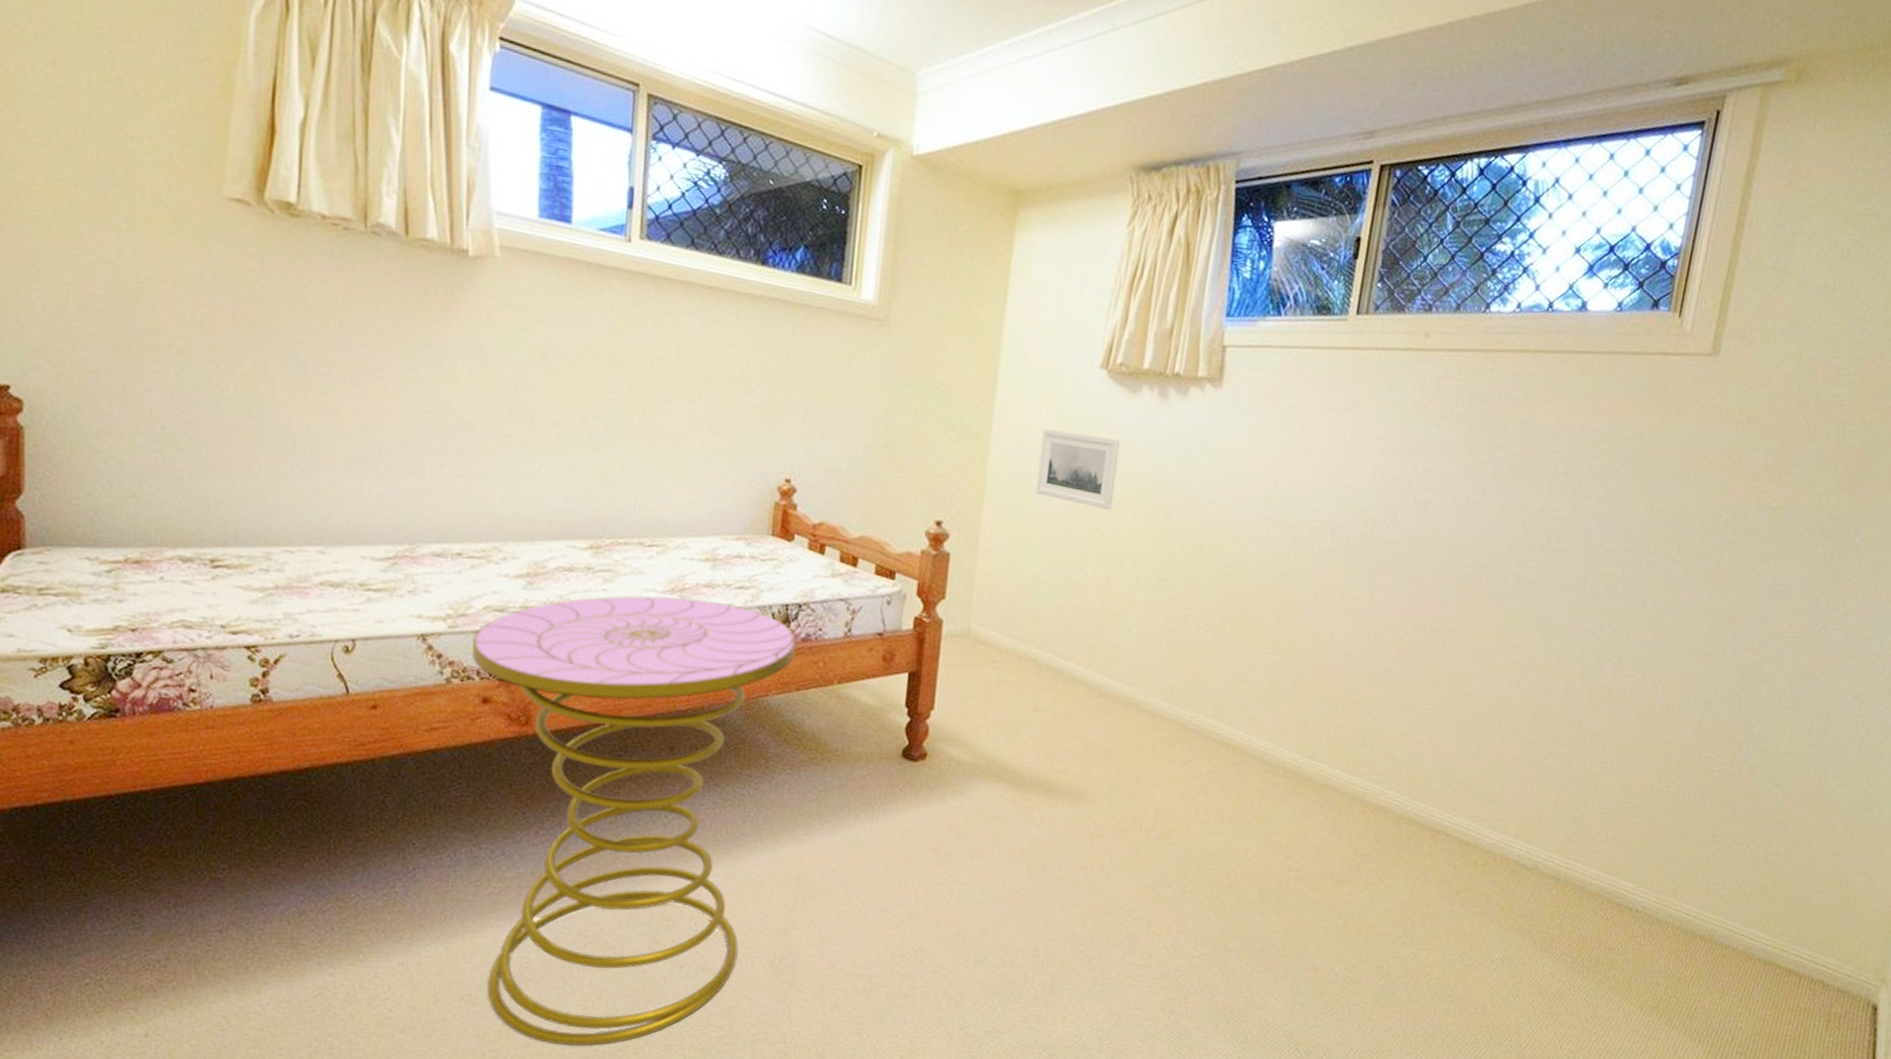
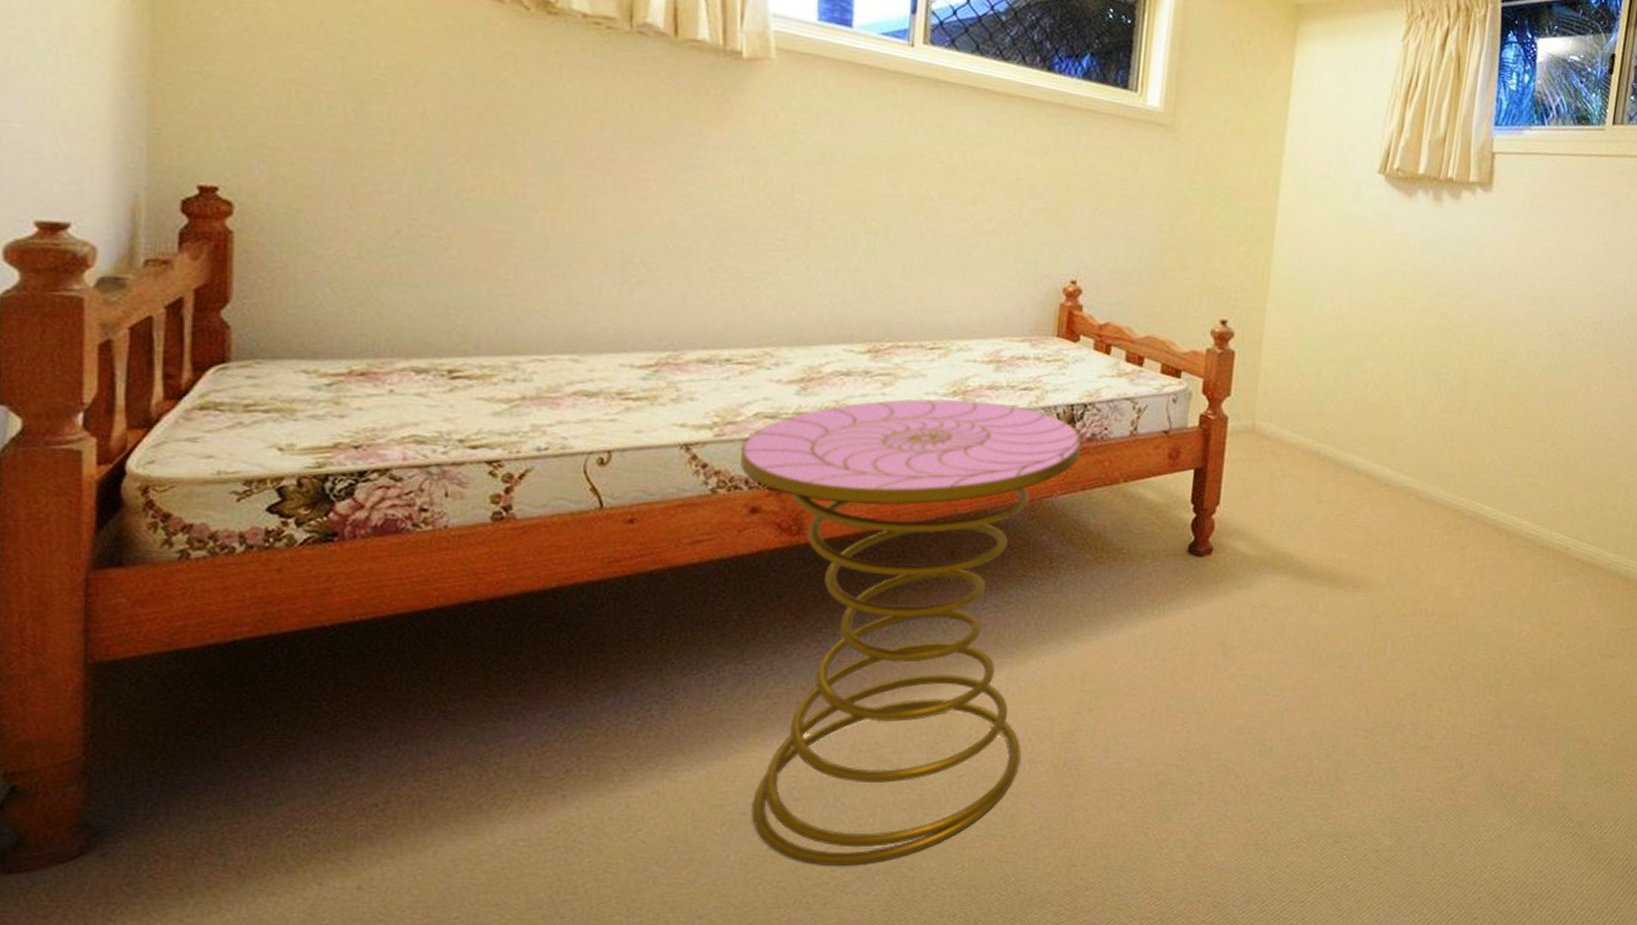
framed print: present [1035,428,1121,509] -> none [1317,230,1399,307]

